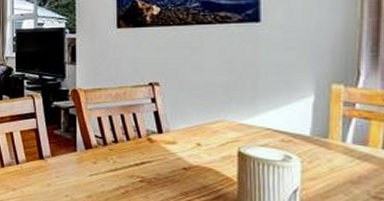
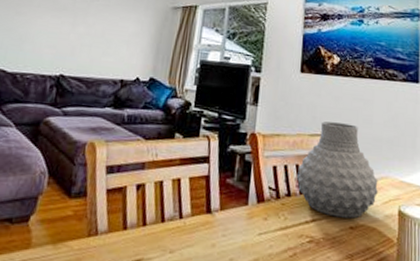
vase: none [122,72,213,160] -> present [296,121,378,219]

